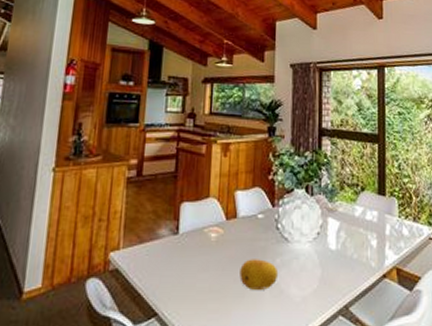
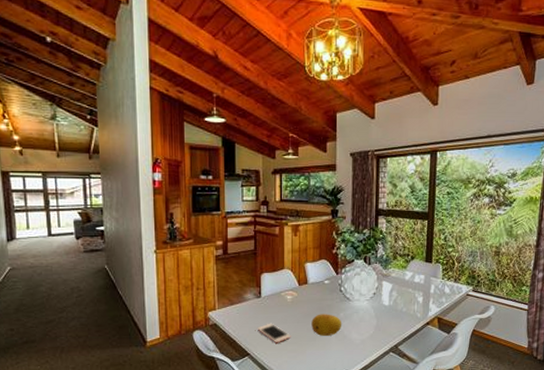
cell phone: none [170,269,213,299] -> present [257,323,291,344]

